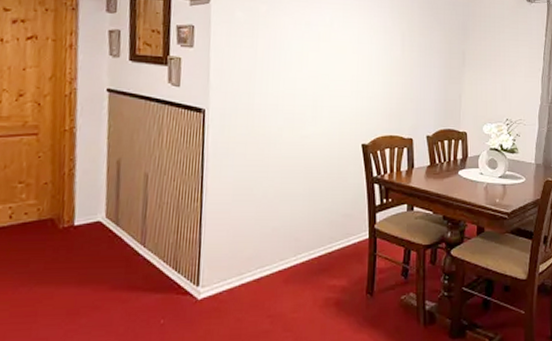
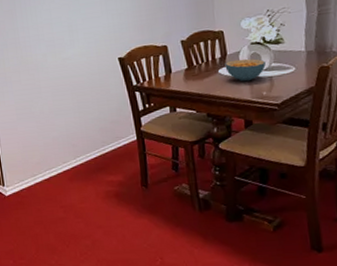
cereal bowl: none [465,163,502,187] -> present [225,58,267,82]

